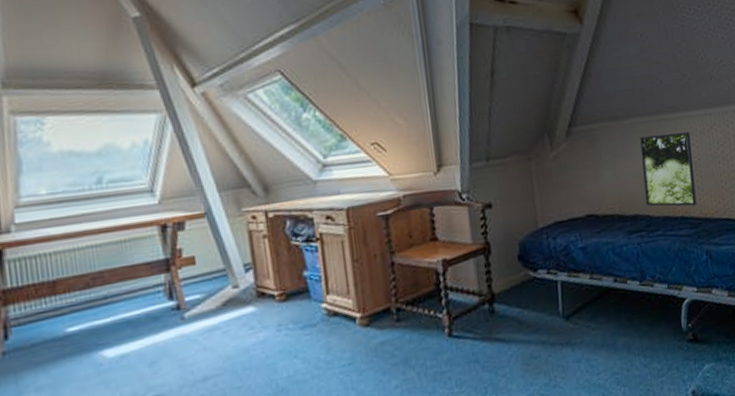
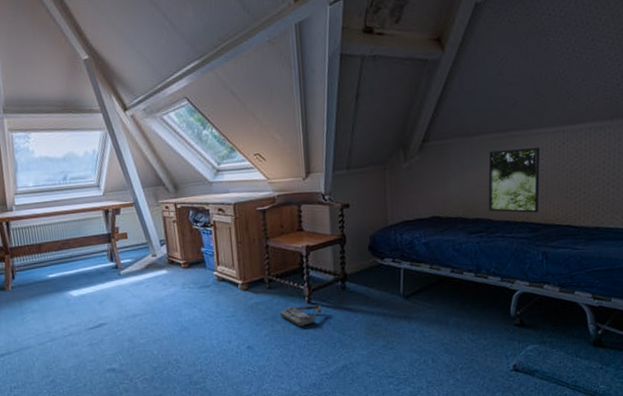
bag: none [413,336,467,371] -> present [279,304,322,327]

